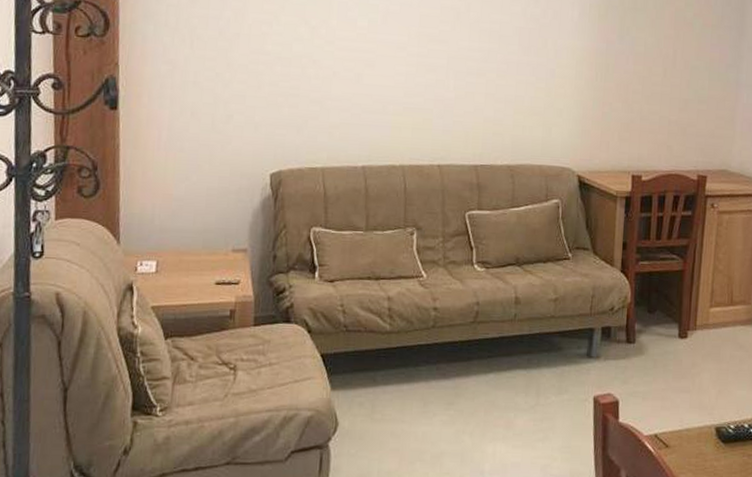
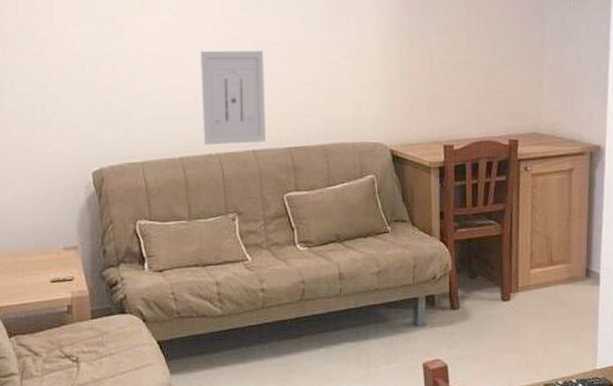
wall art: none [388,59,458,157] -> present [200,50,266,145]

